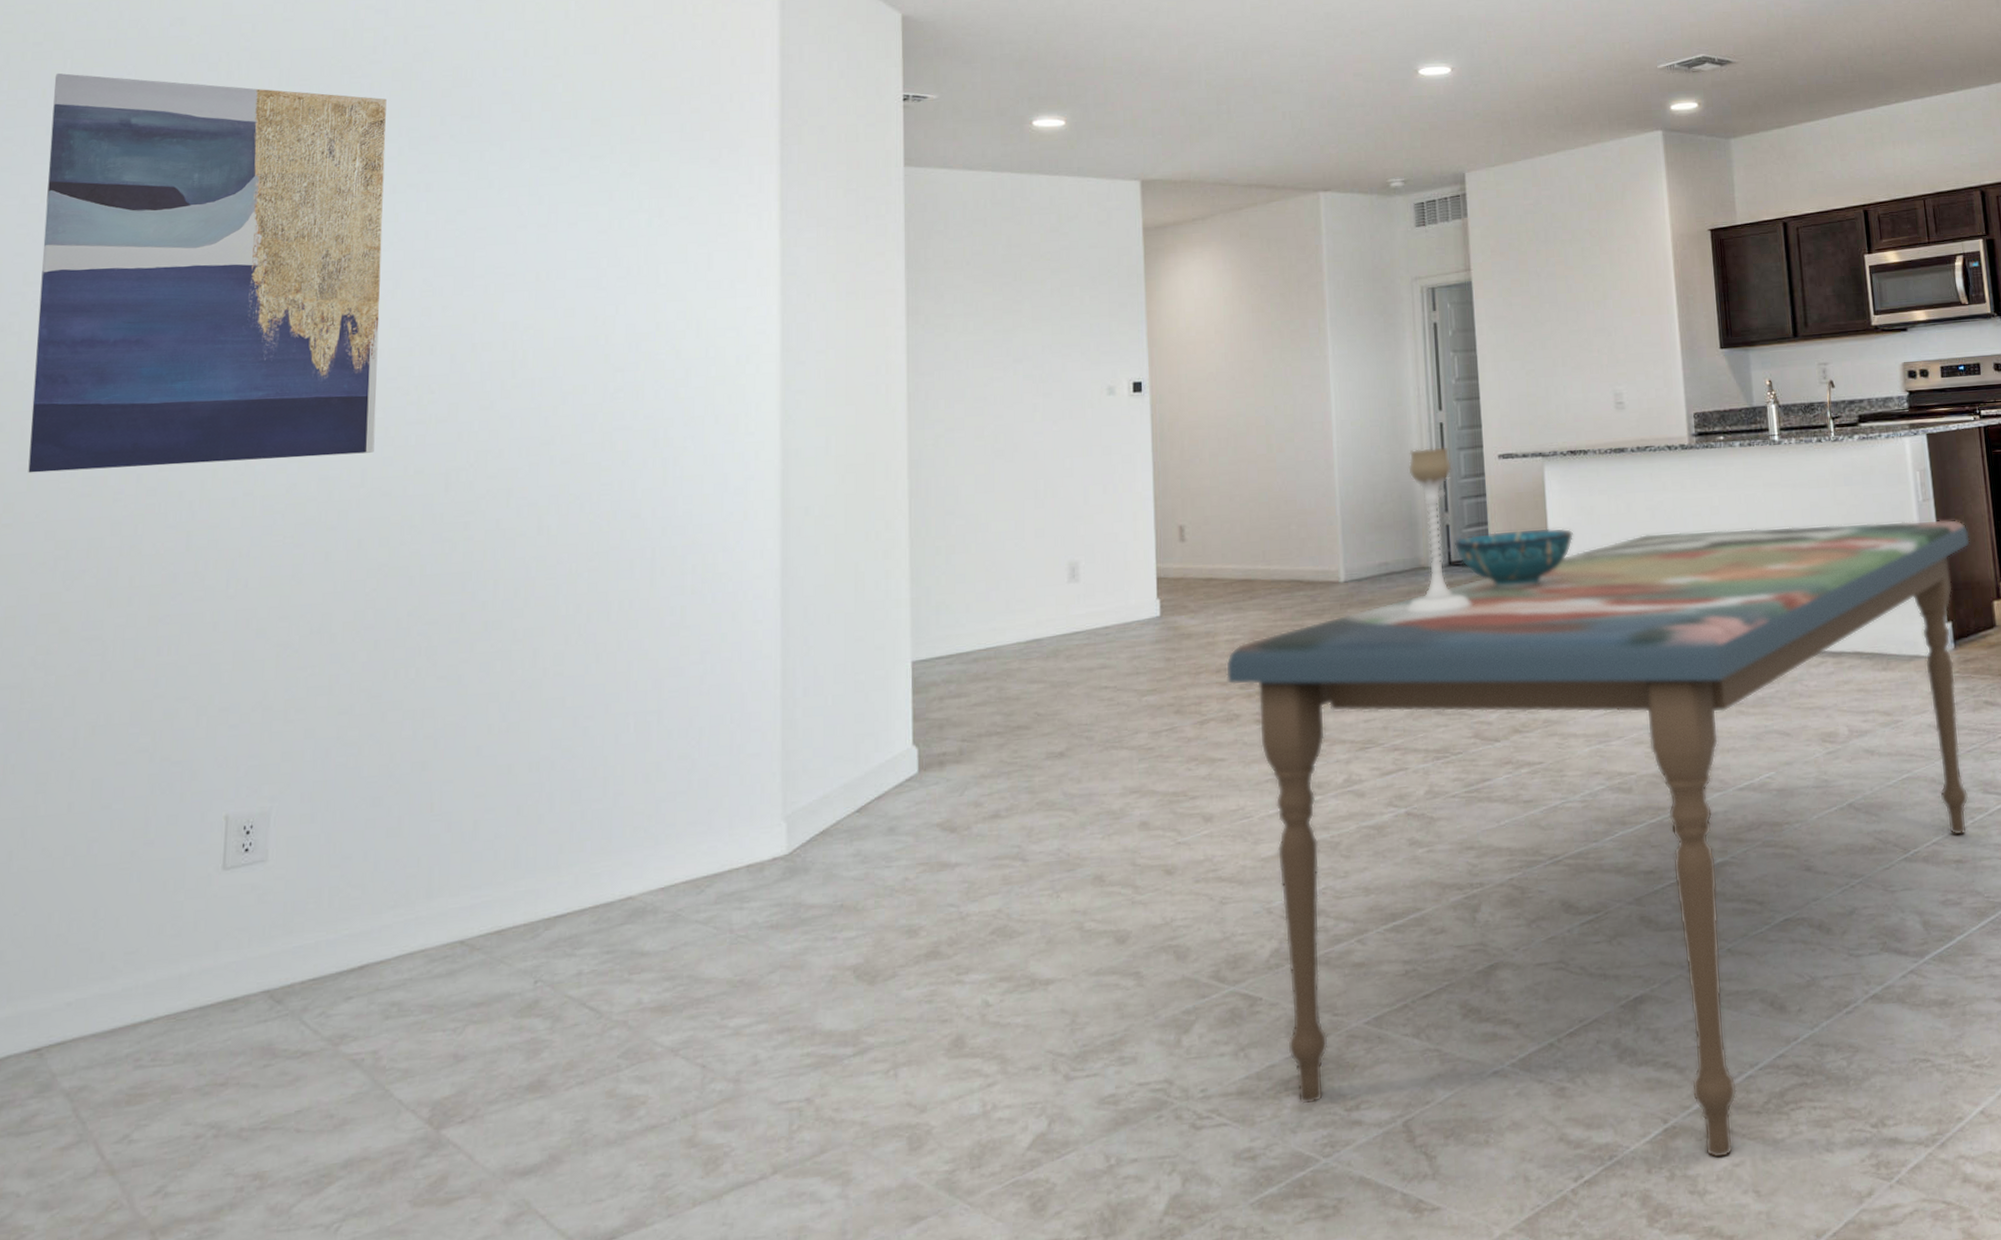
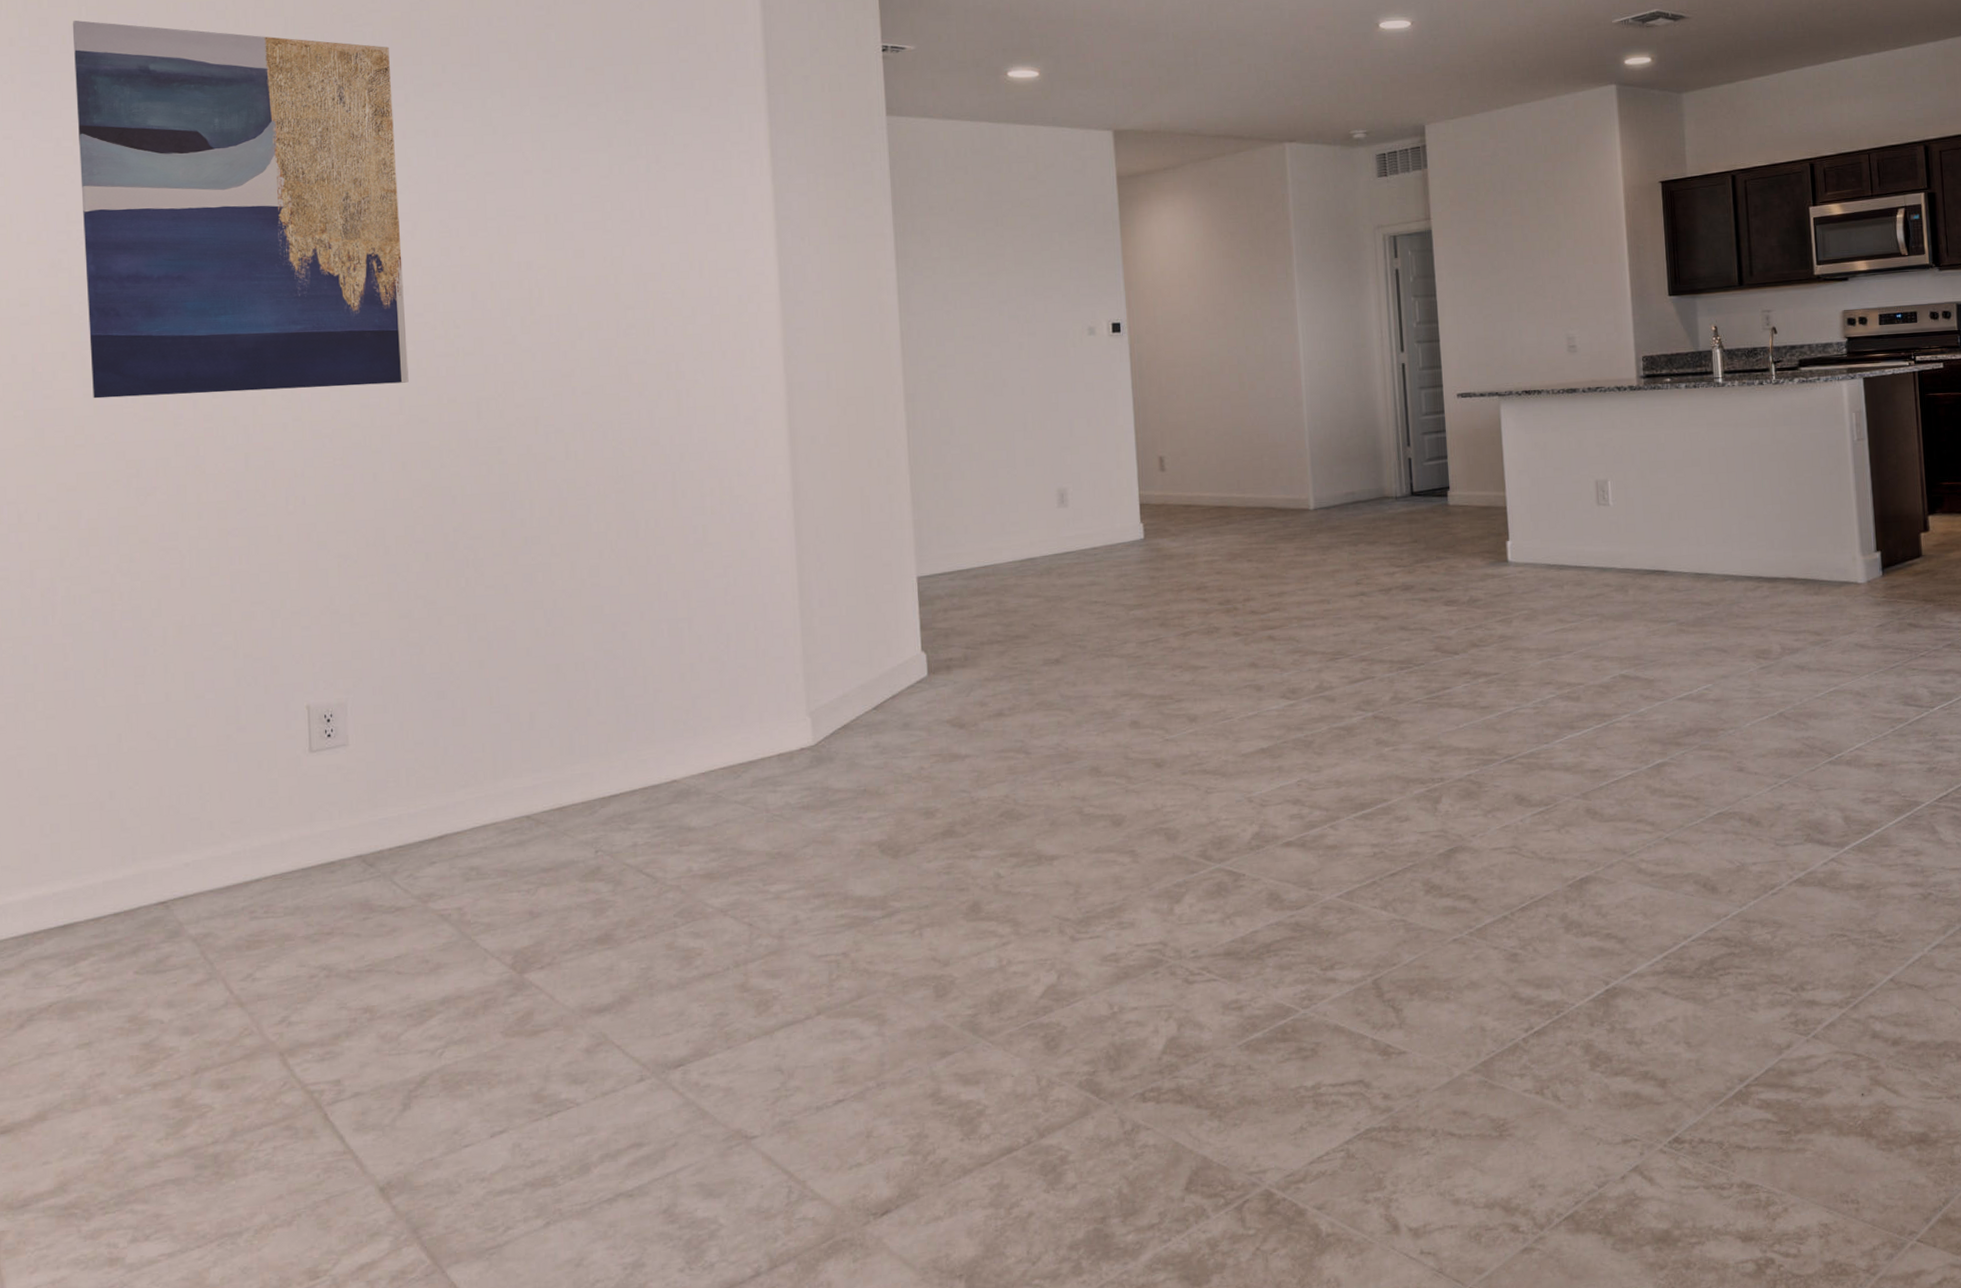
dining table: present [1226,519,1970,1159] -> none [1206,457,1901,1015]
candle holder: present [1406,447,1472,614] -> none [1371,386,1433,539]
decorative bowl: present [1454,527,1574,589] -> none [1415,462,1528,517]

